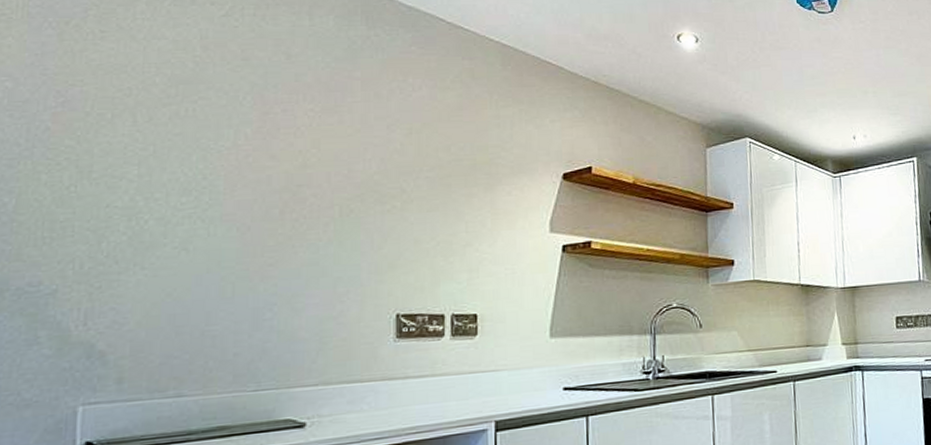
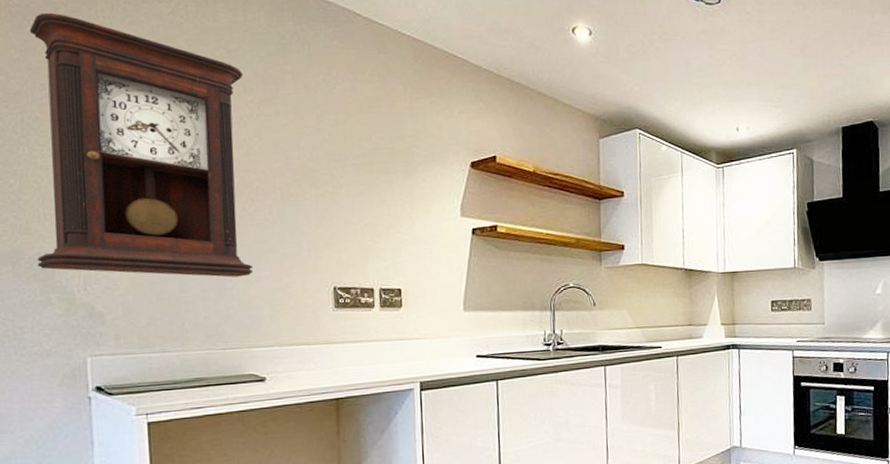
pendulum clock: none [26,14,305,306] -> present [29,12,252,278]

